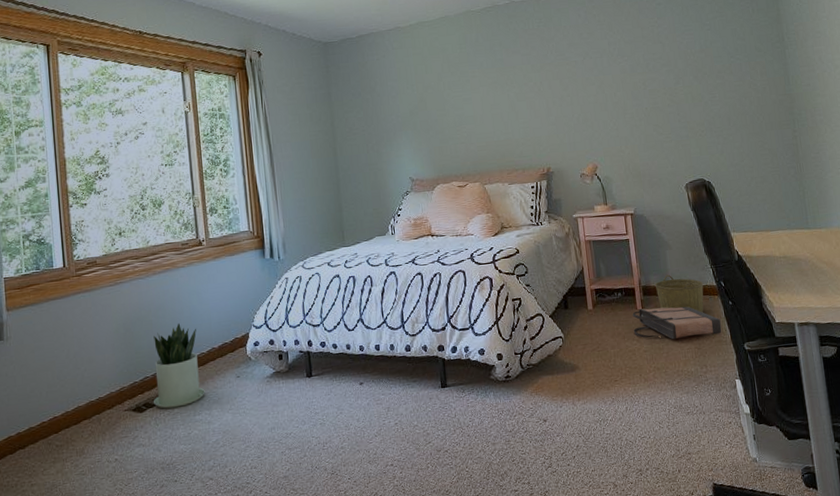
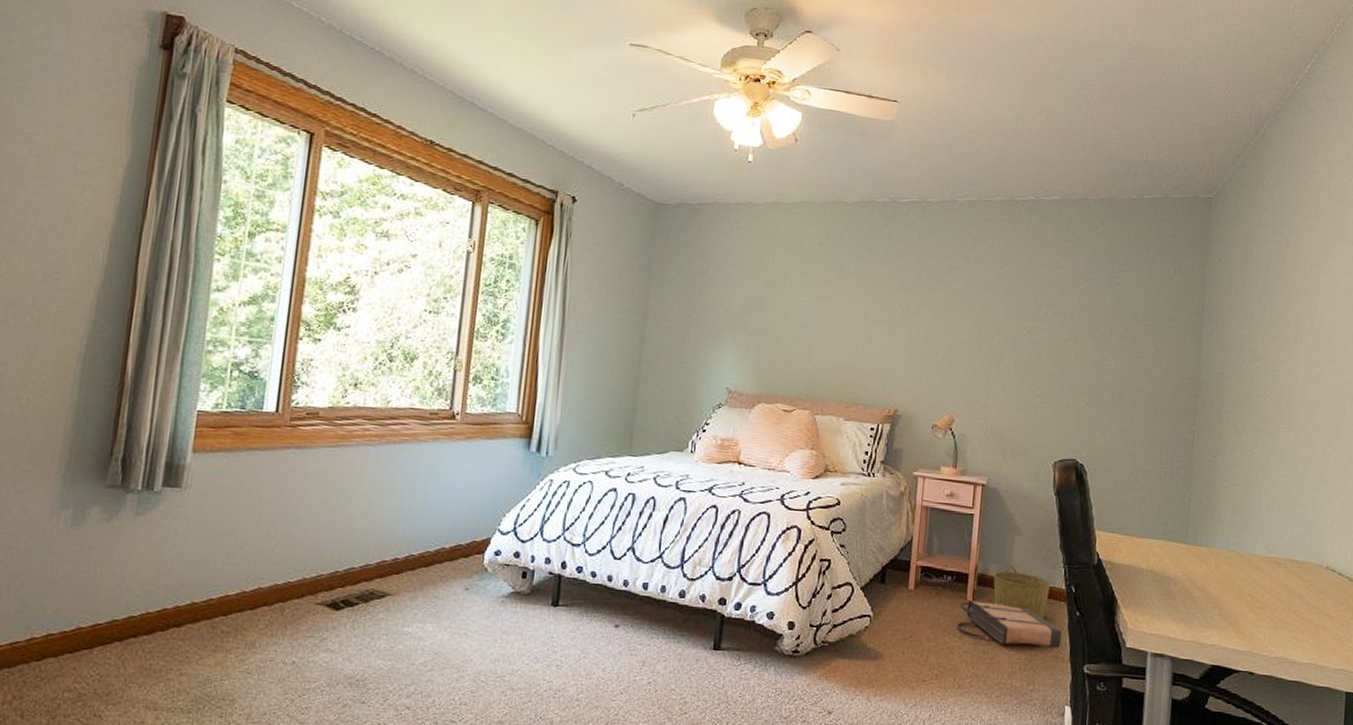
planter: present [153,322,205,409] -> none [354,508,427,613]

